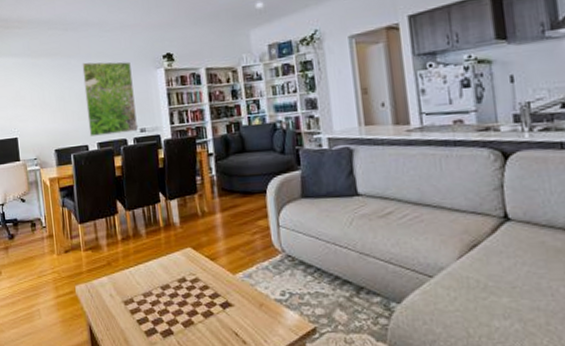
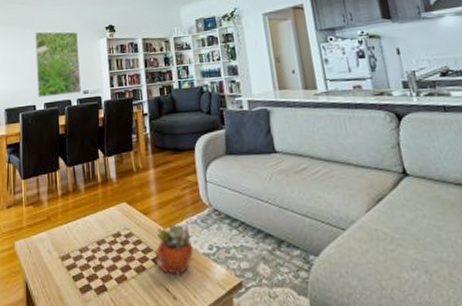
succulent planter: none [223,268,265,321] -> present [155,222,194,276]

